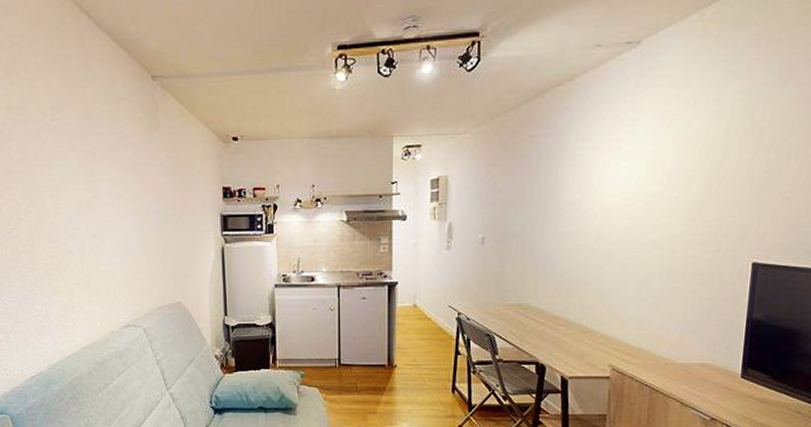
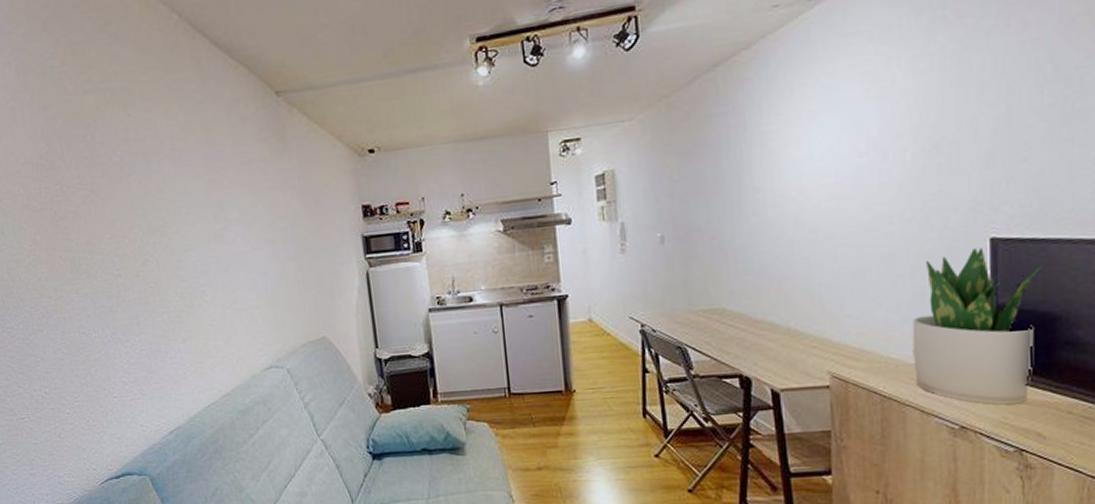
planter: none [679,270,793,402] -> present [912,248,1045,405]

